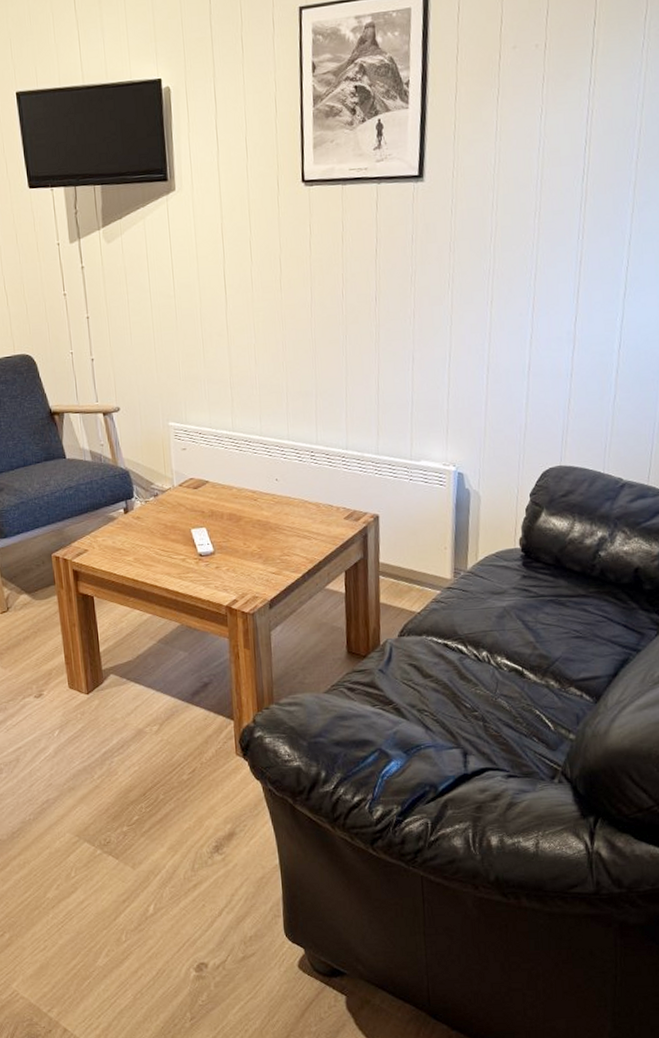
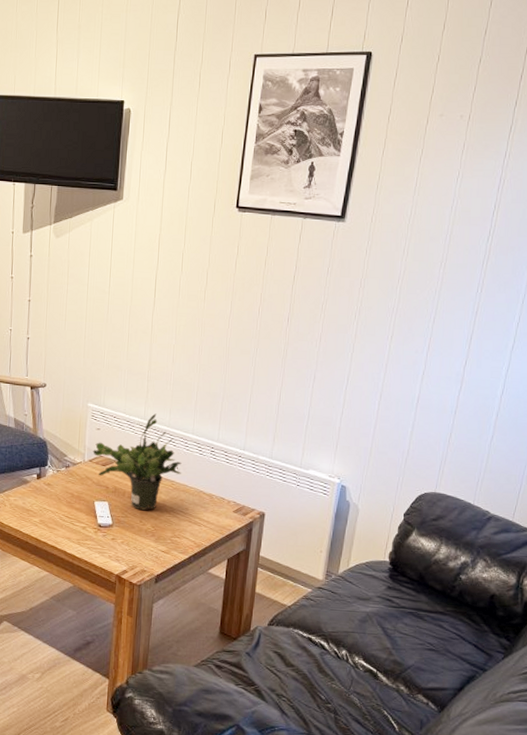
potted plant: none [181,423,282,531] -> present [93,413,182,510]

